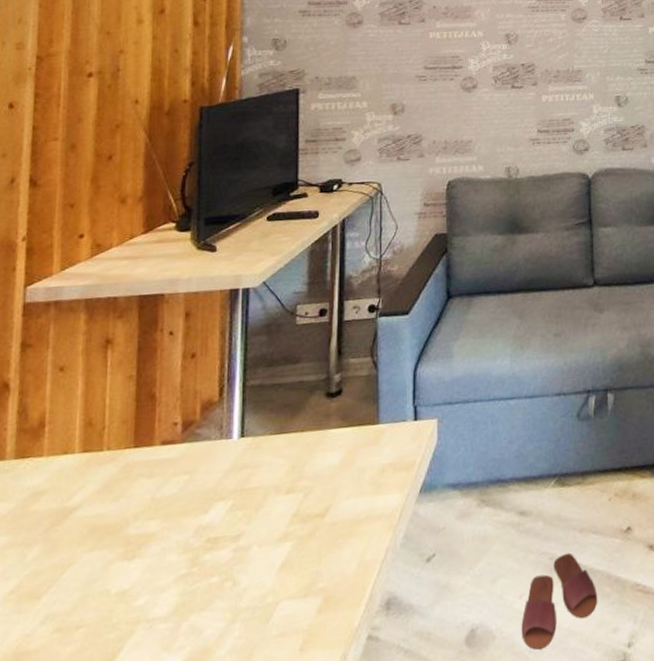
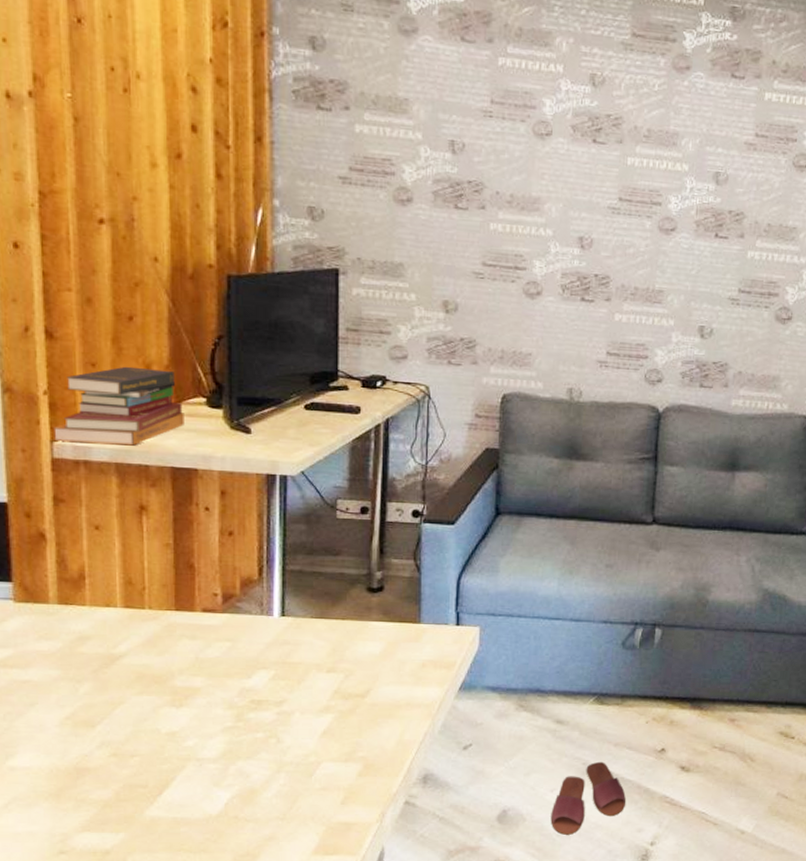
books: none [28,201,154,286] -> present [54,366,184,446]

